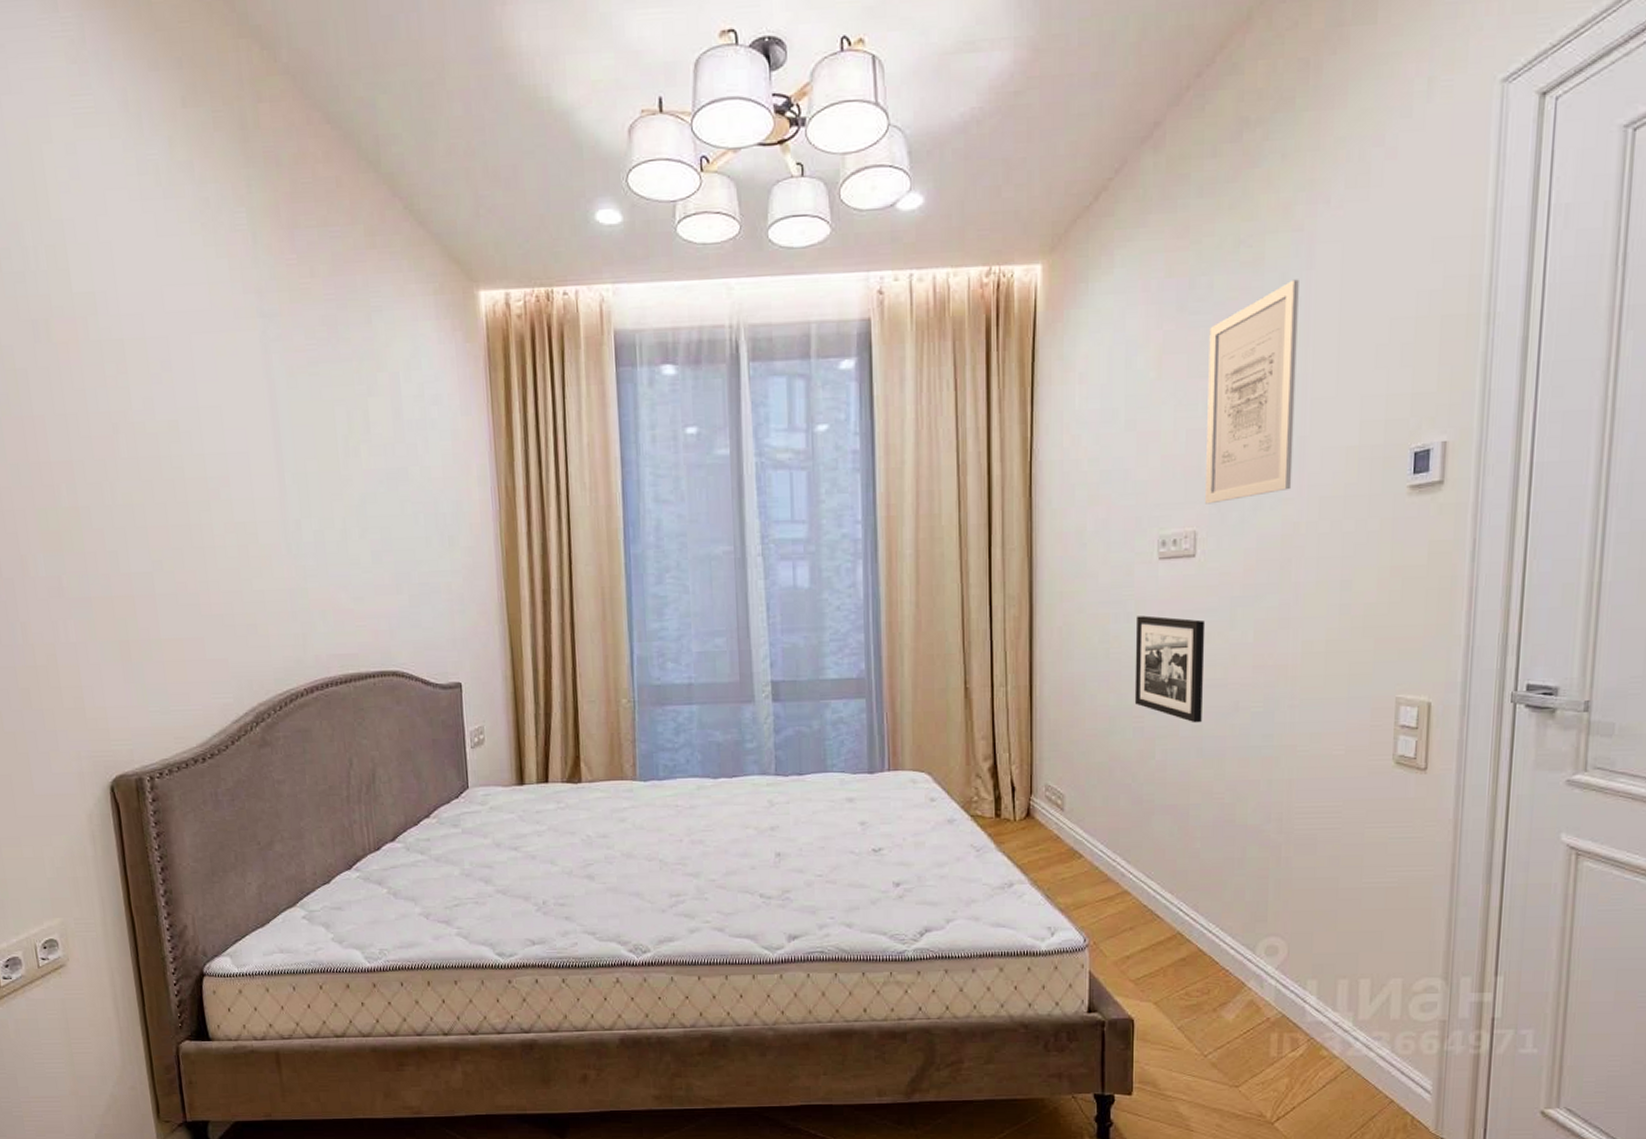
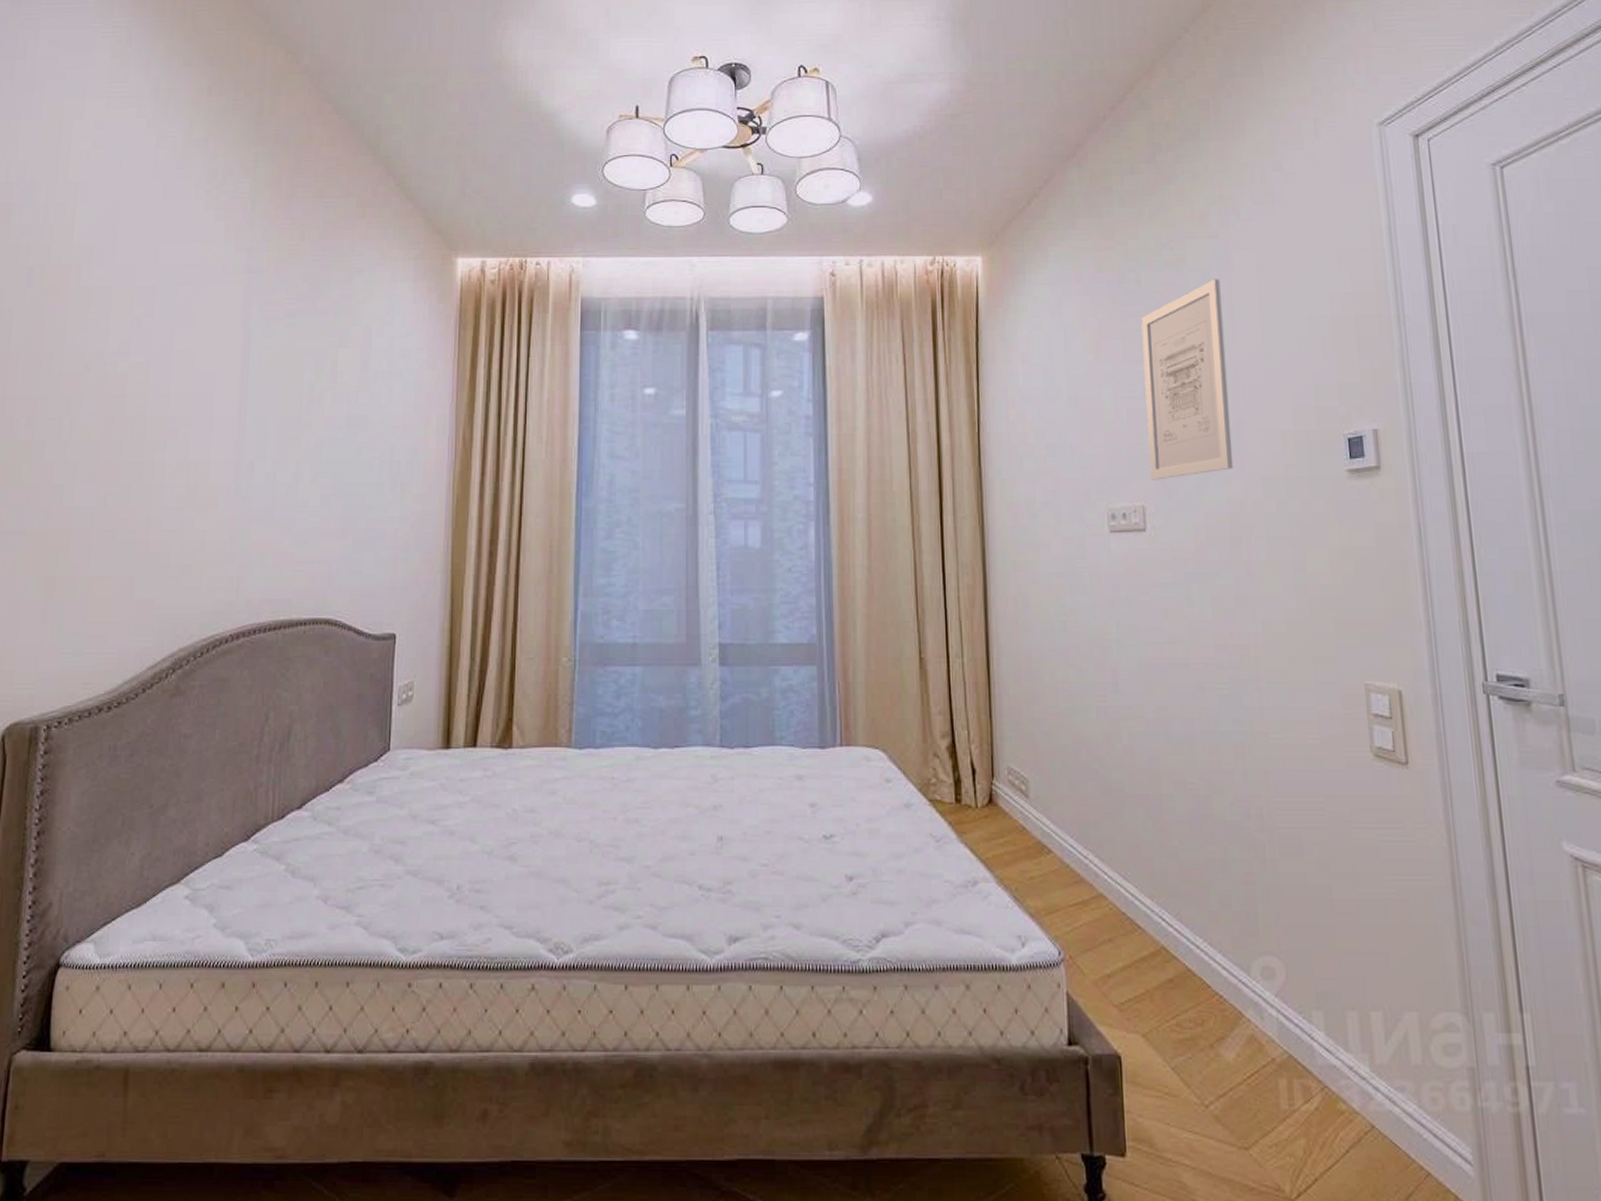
picture frame: present [1134,615,1206,723] -> none [1091,589,1167,705]

